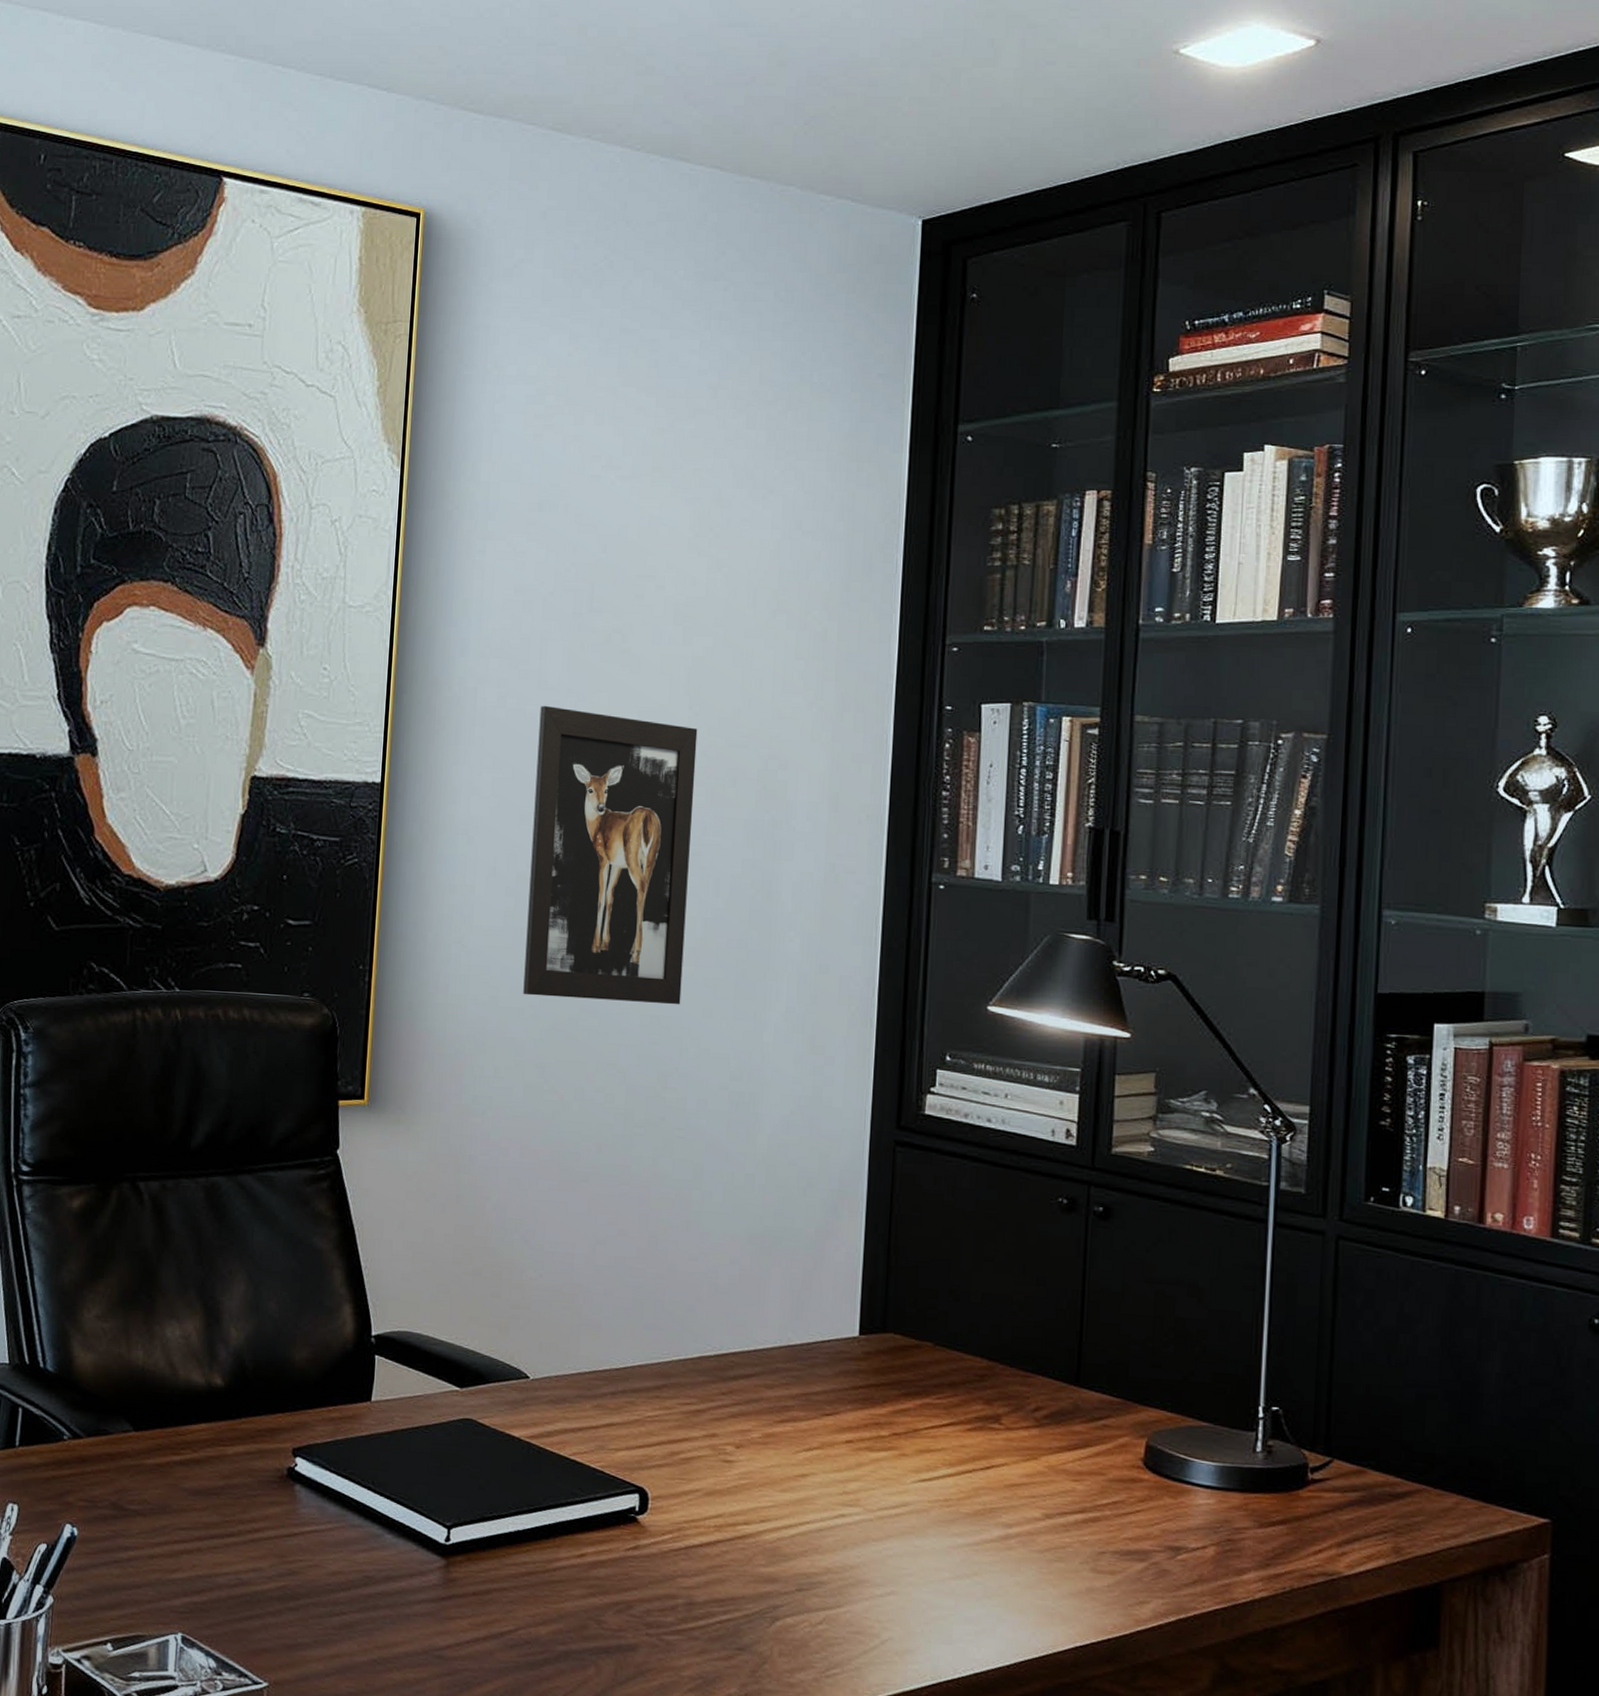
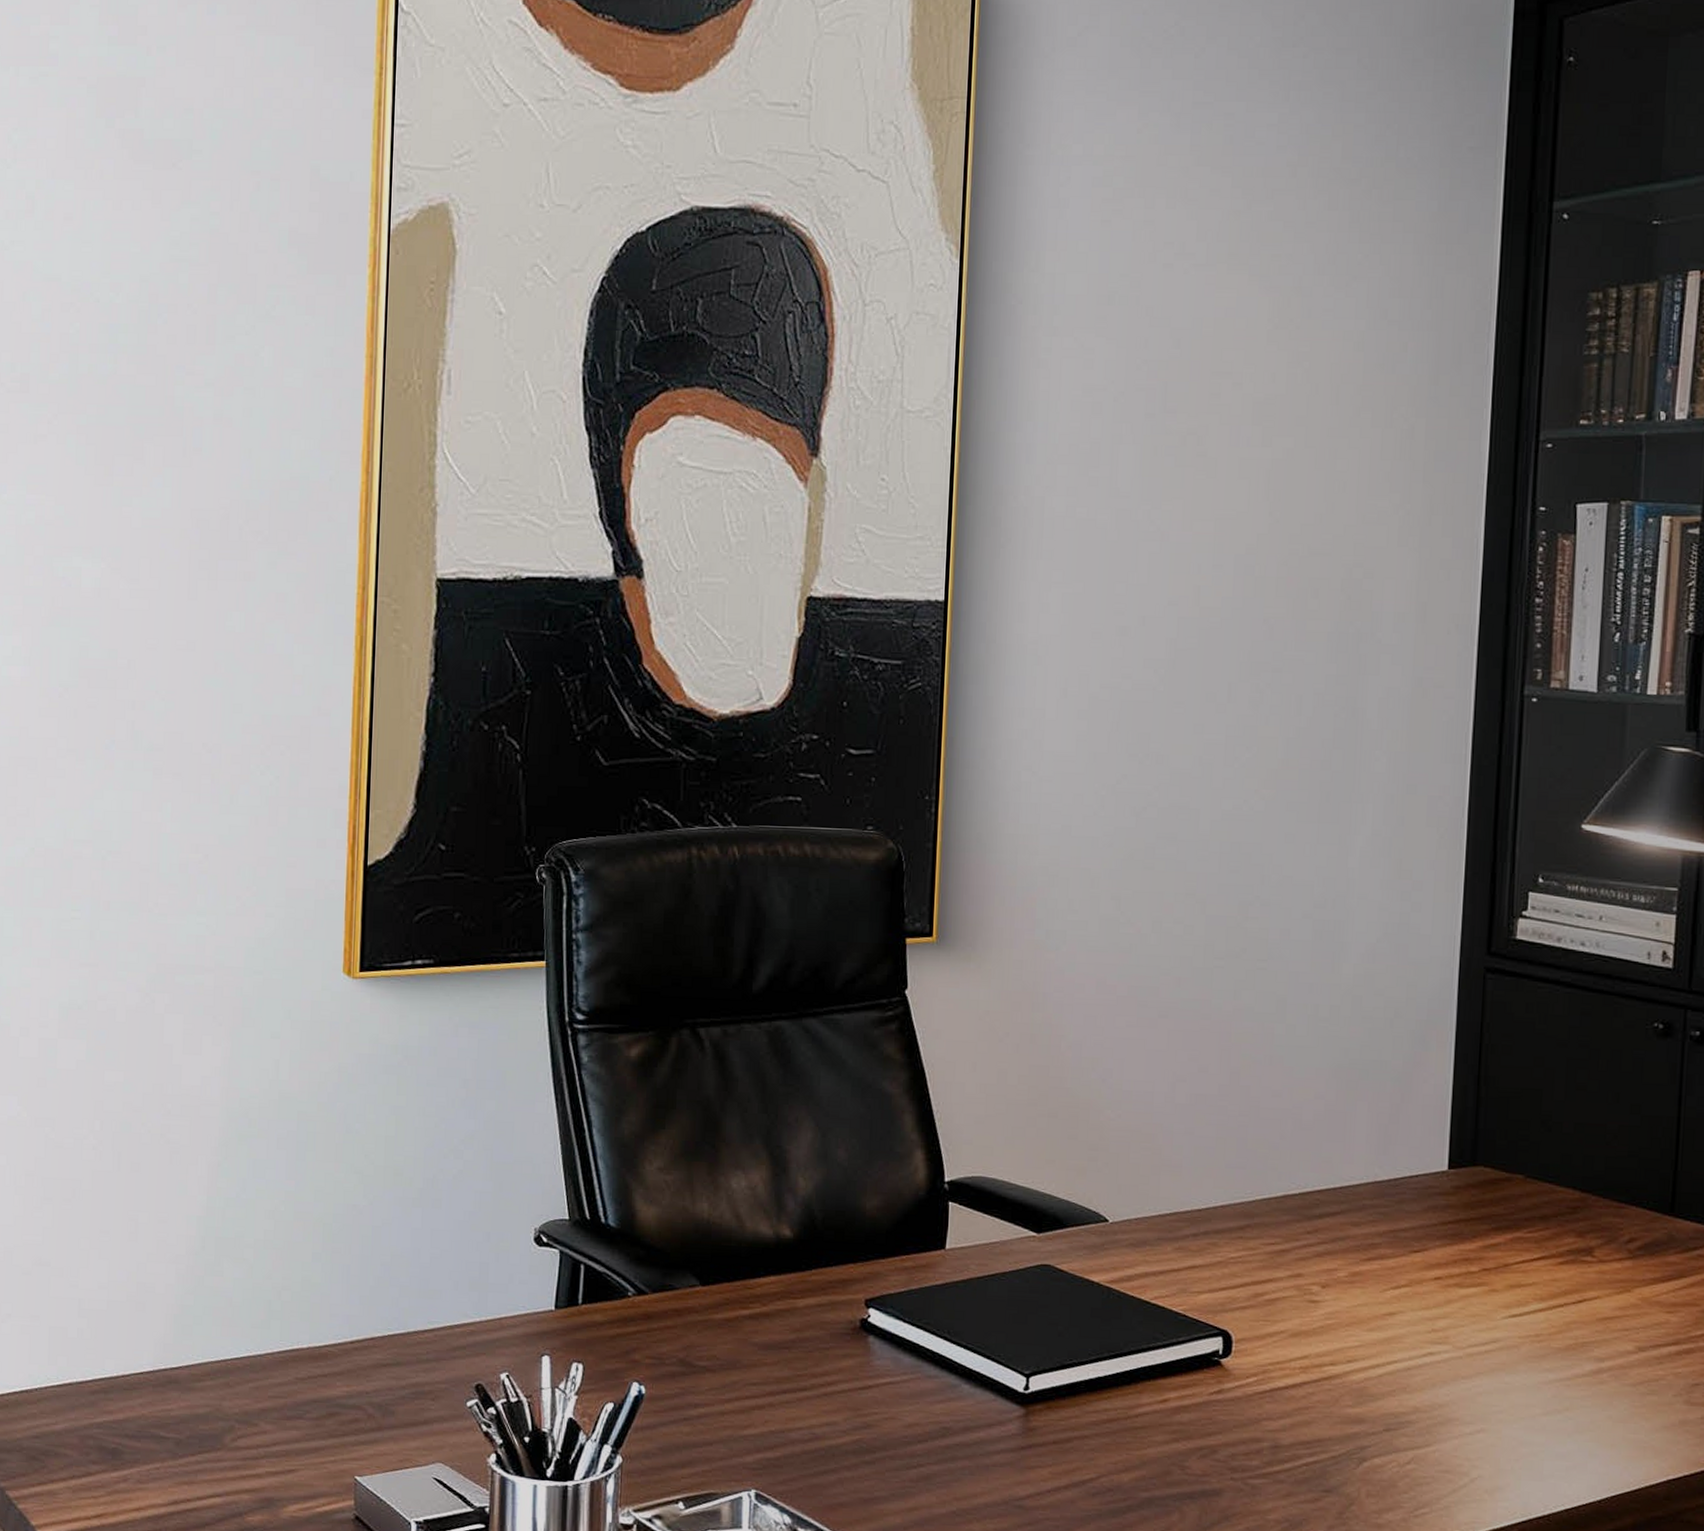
wall art: present [523,705,698,1005] -> none [1097,514,1278,831]

